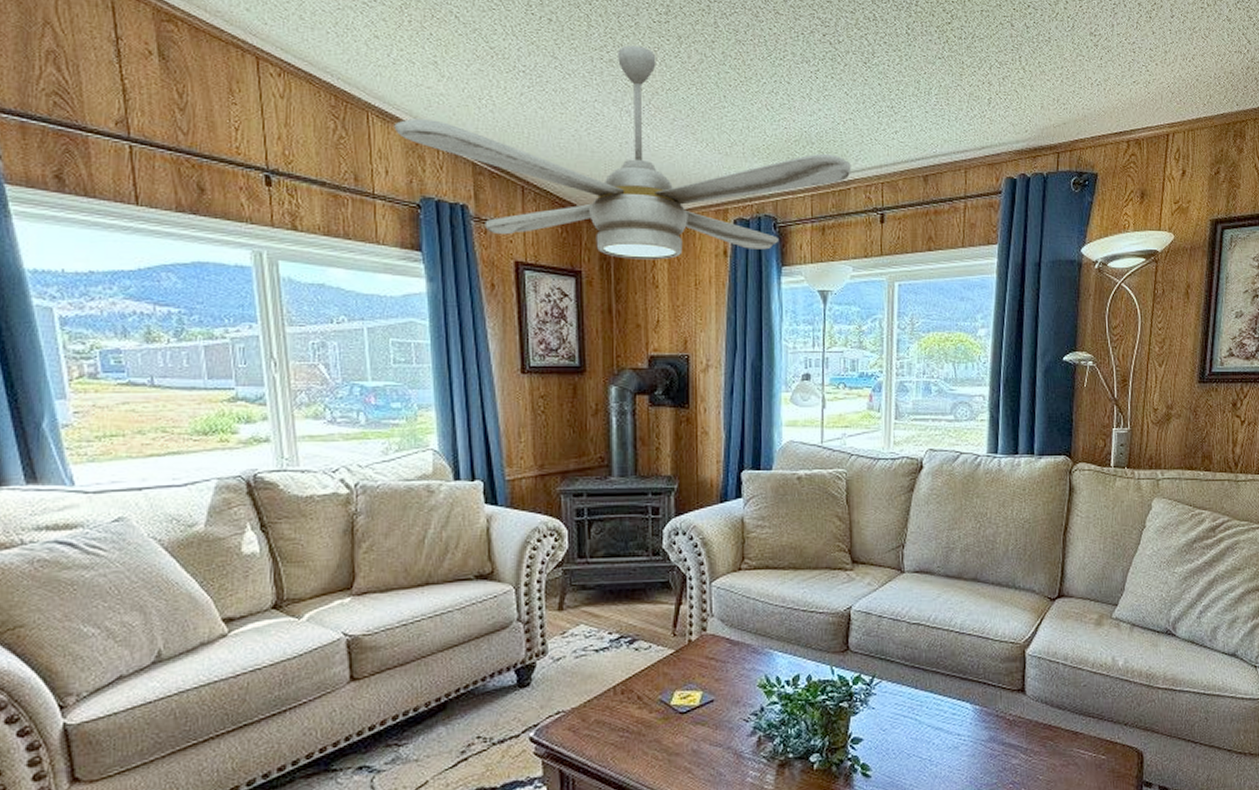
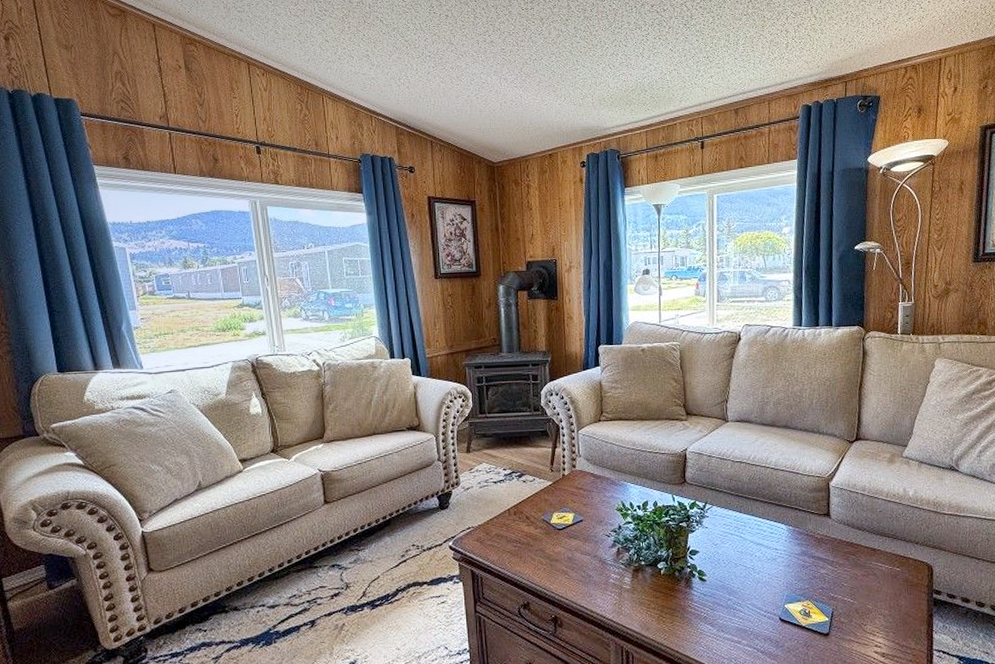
ceiling fan: present [394,45,852,260] -> none [341,29,677,190]

